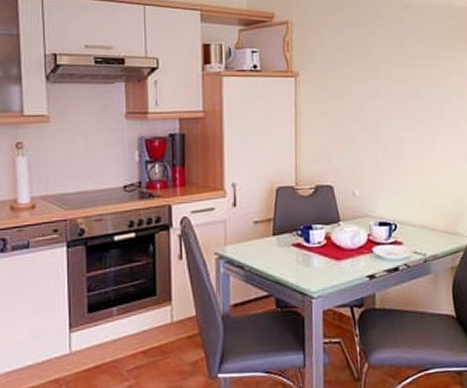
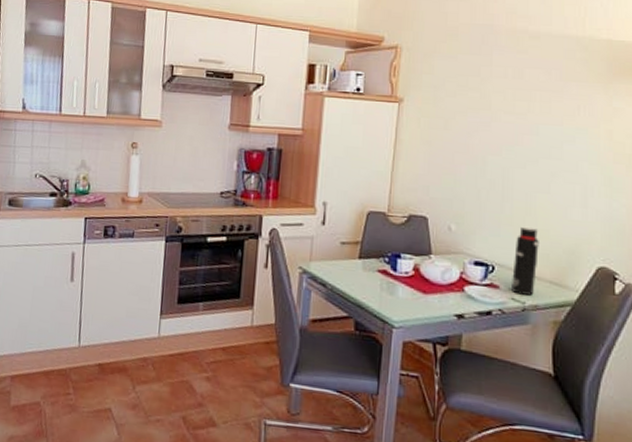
water bottle: none [412,183,433,247] -> present [512,226,539,296]

